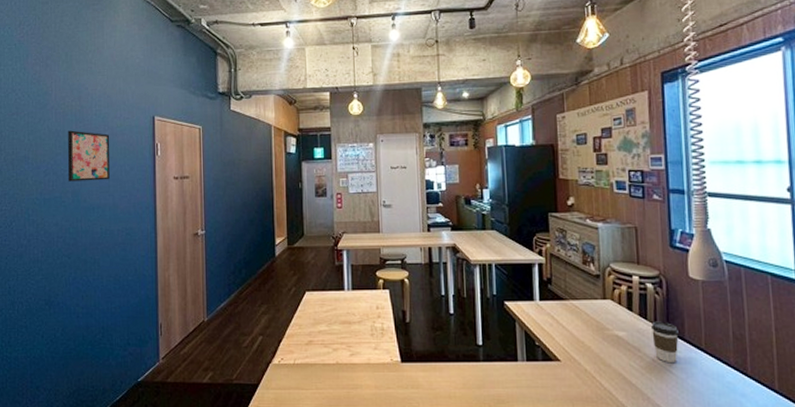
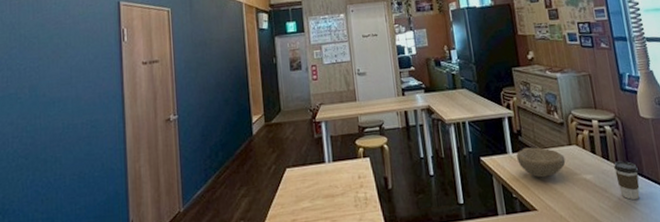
wall art: present [68,130,110,182] -> none [24,21,72,76]
bowl: none [544,296,597,329] -> present [516,147,566,178]

